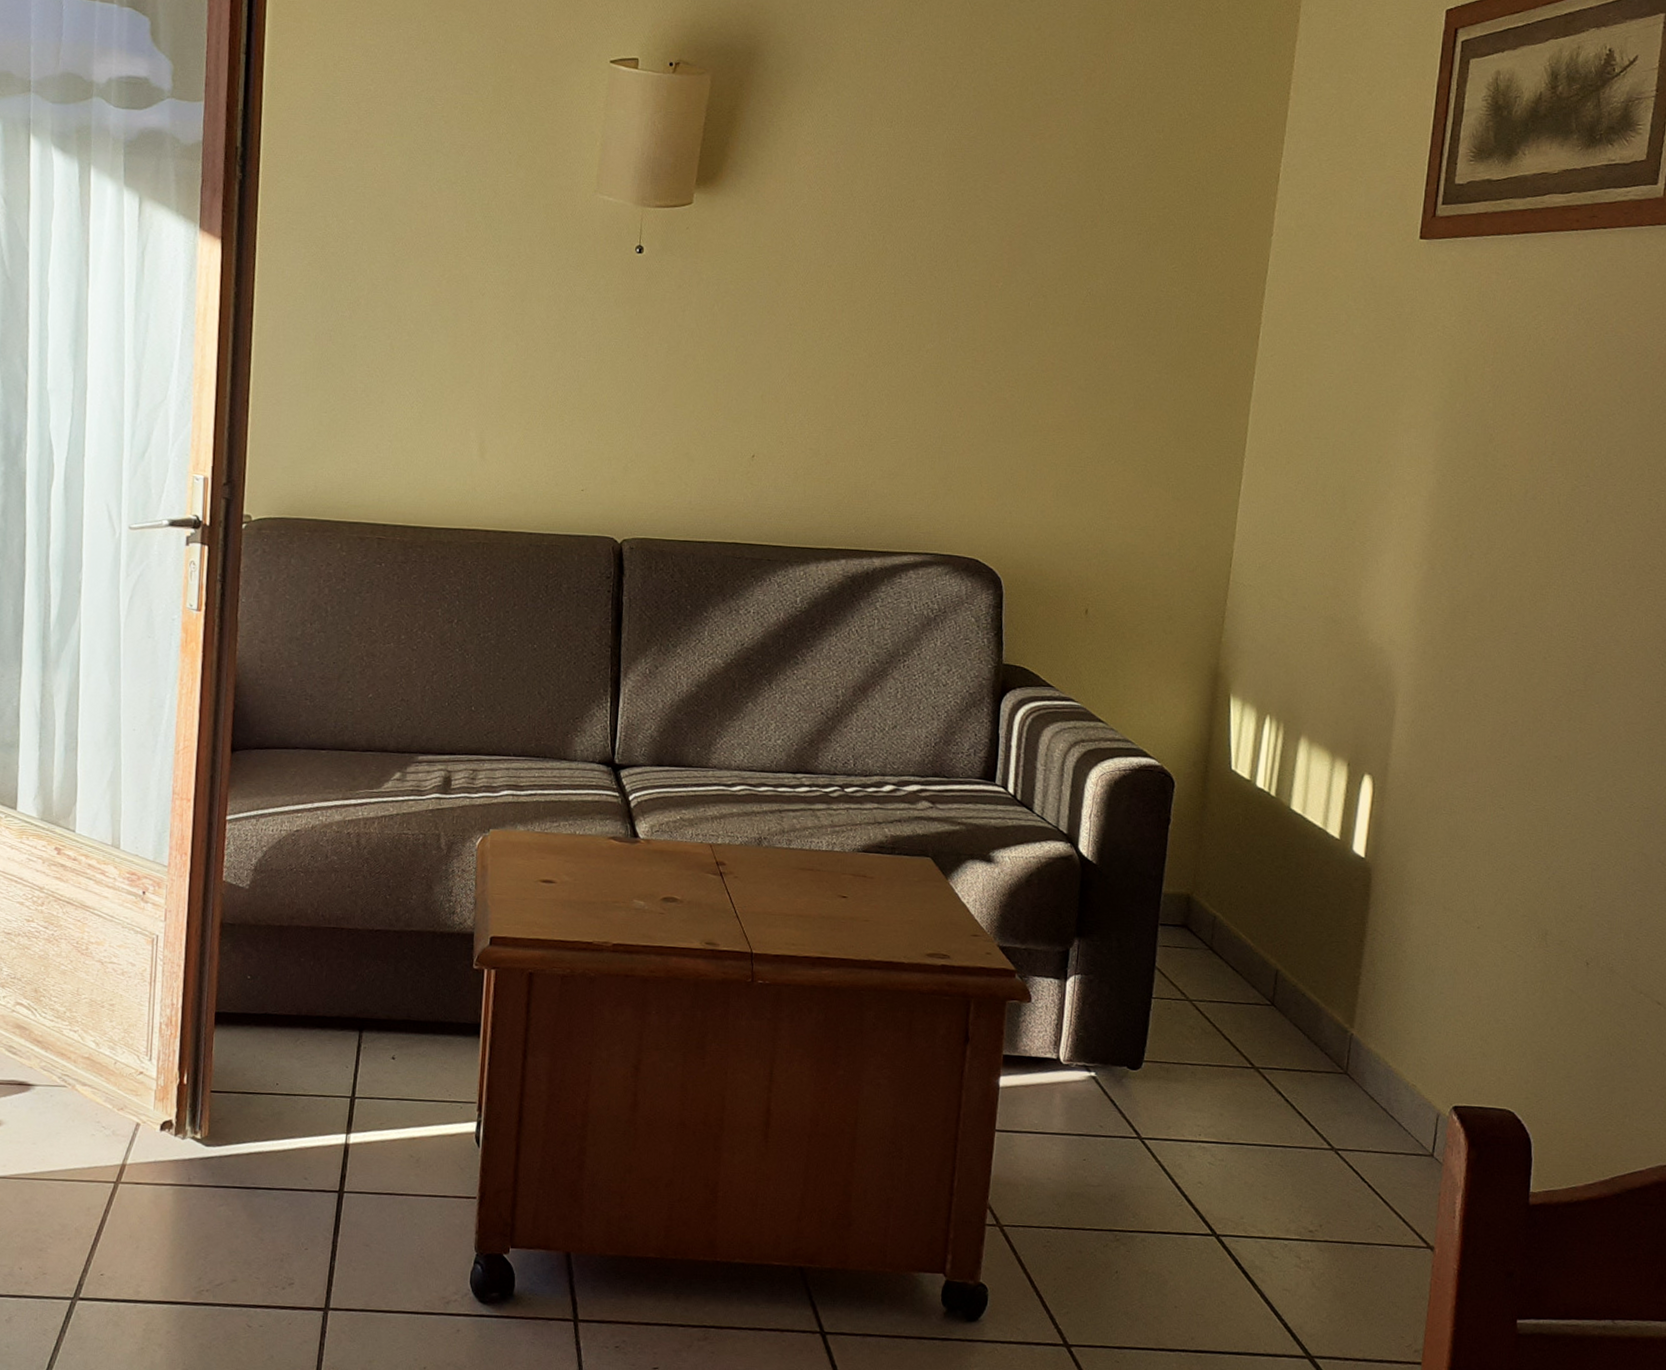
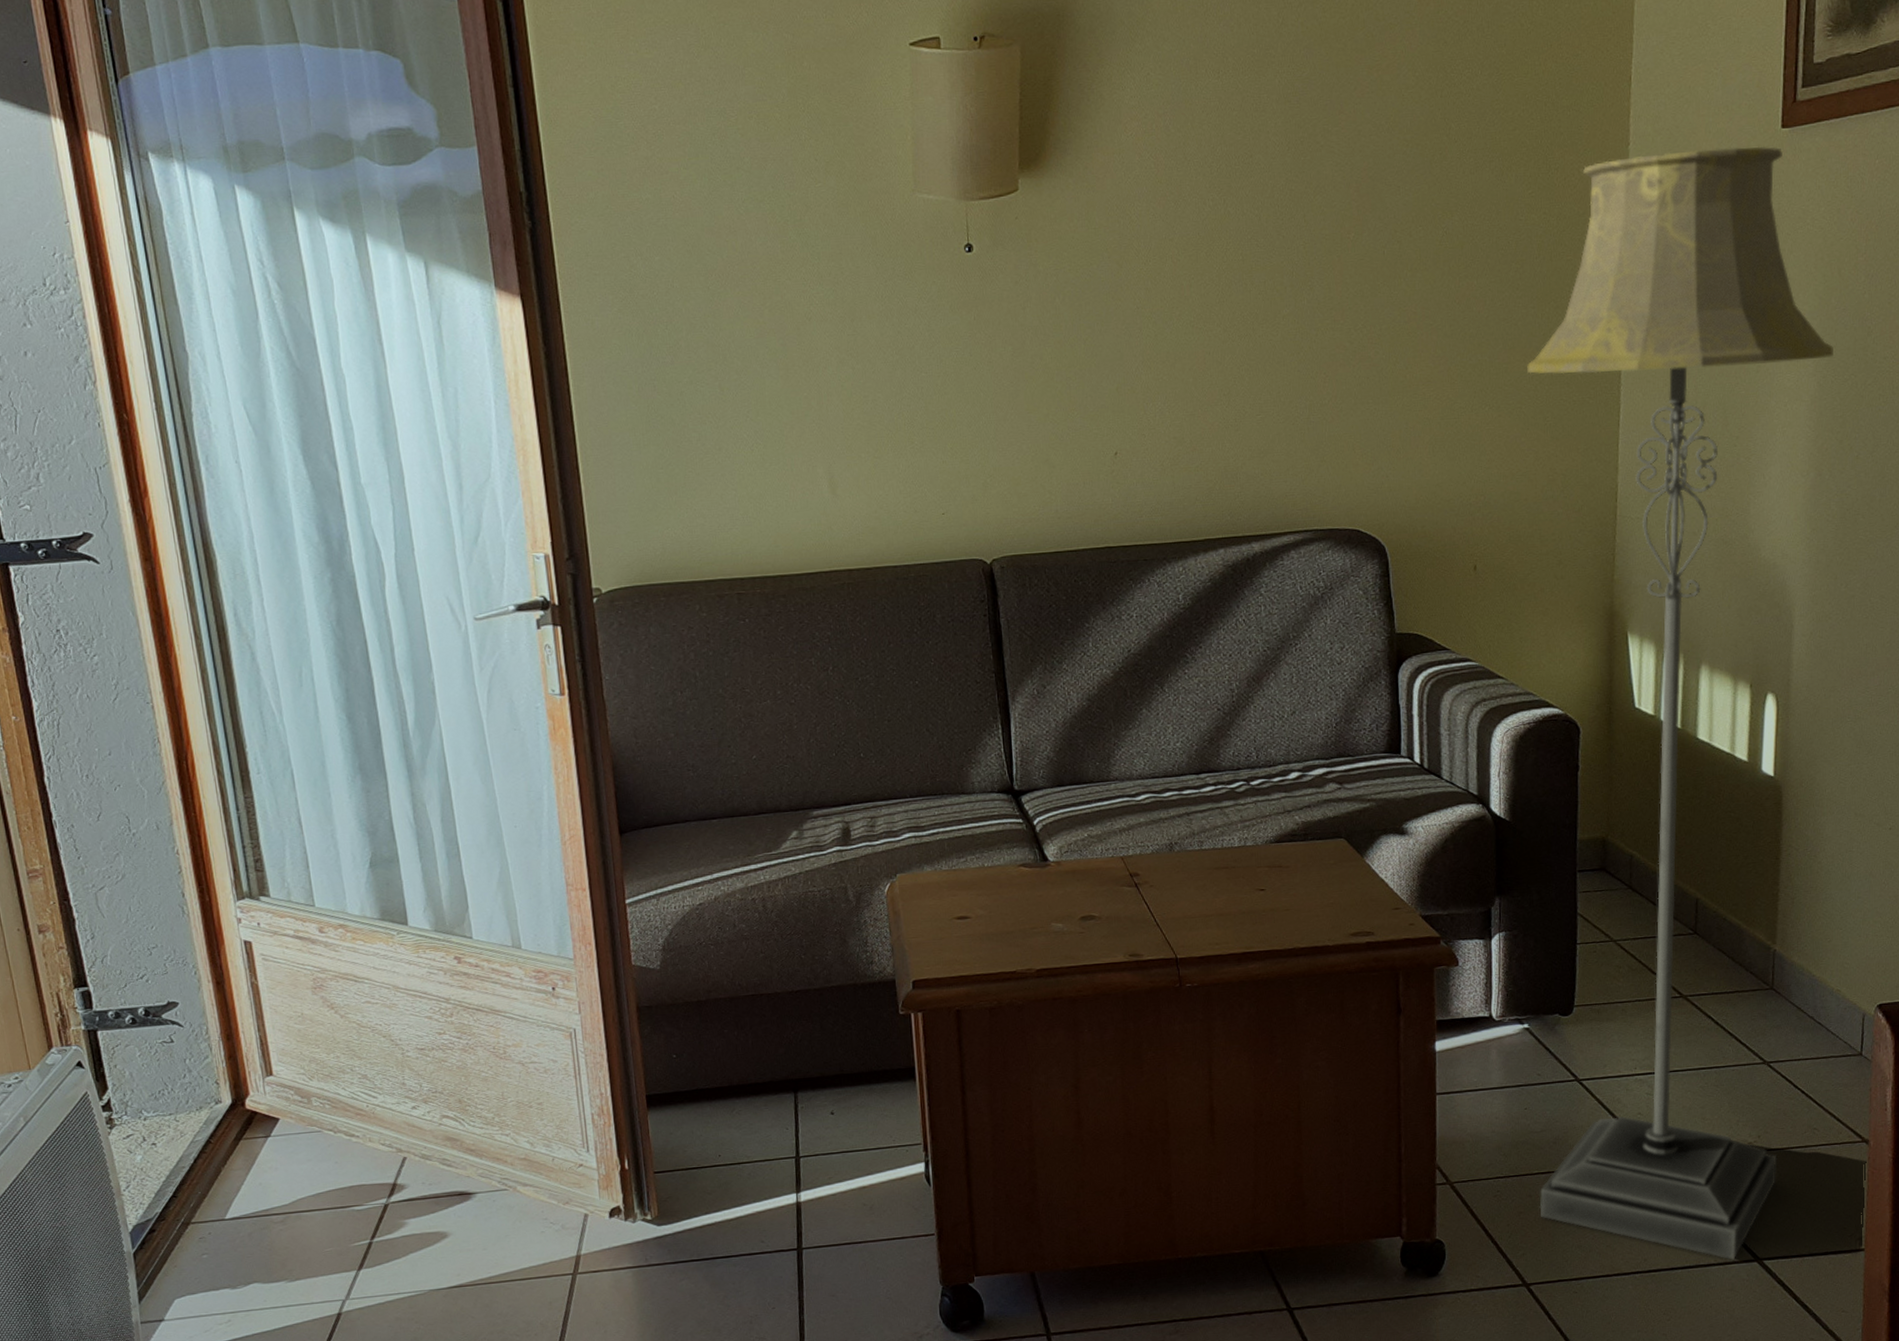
floor lamp: none [1088,247,1455,1353] -> present [1527,146,1833,1260]

